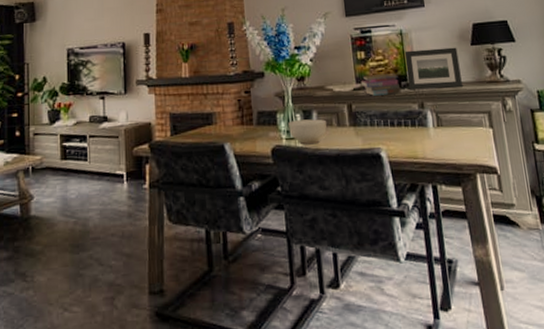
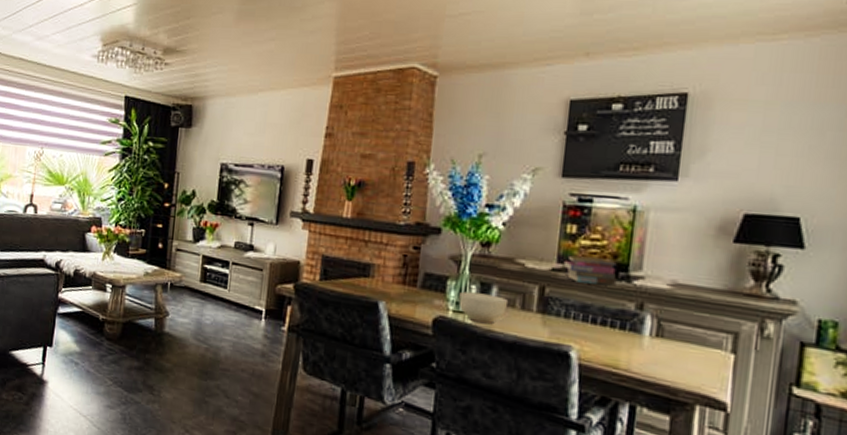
picture frame: present [404,47,463,91] -> none [627,234,712,295]

